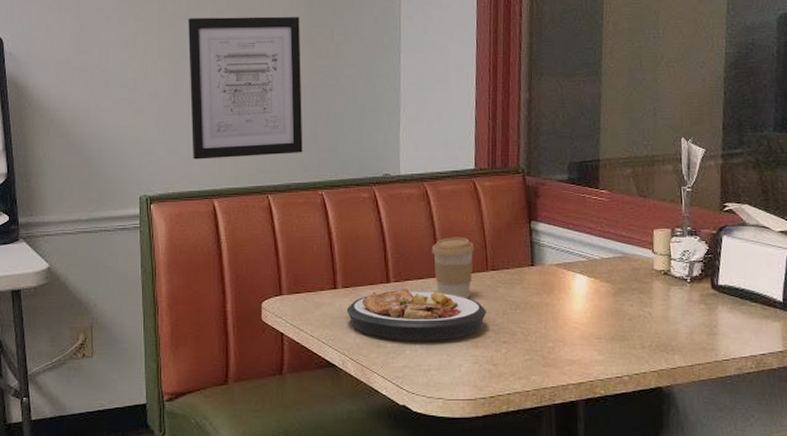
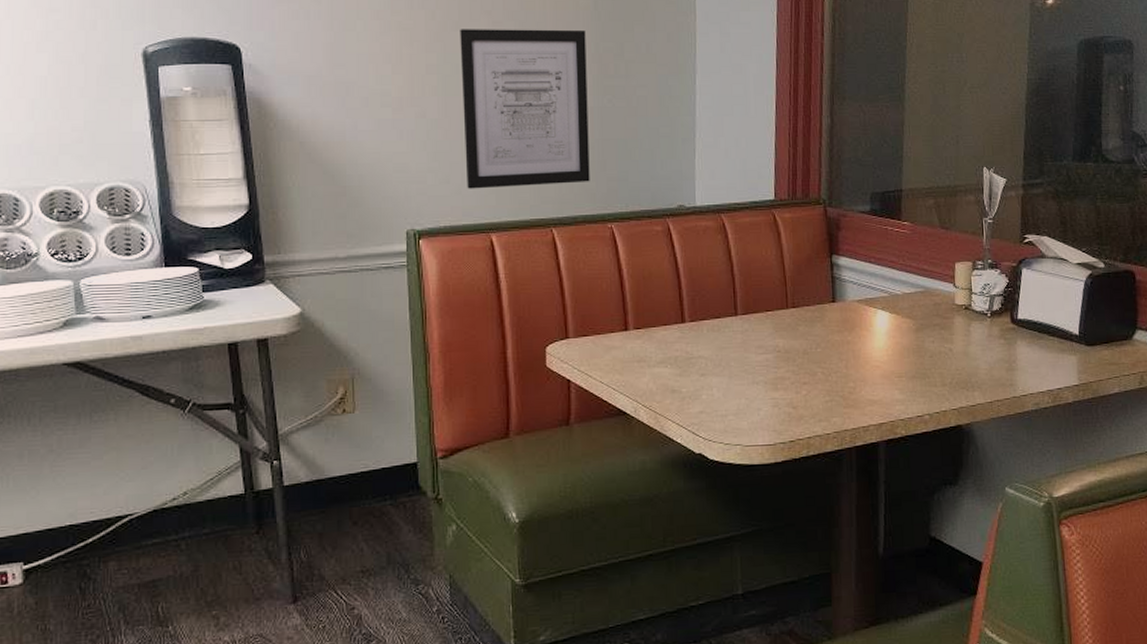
plate: present [346,289,487,340] -> none [638,329,787,384]
coffee cup: present [431,237,475,298] -> none [729,272,775,338]

